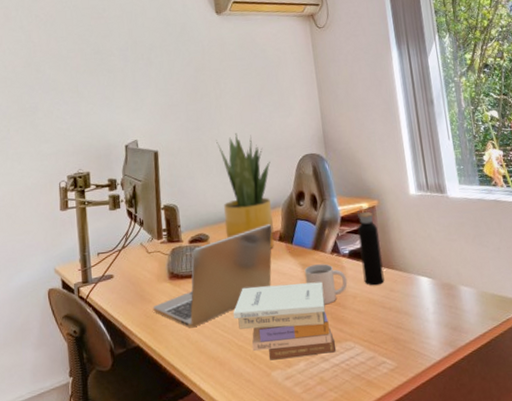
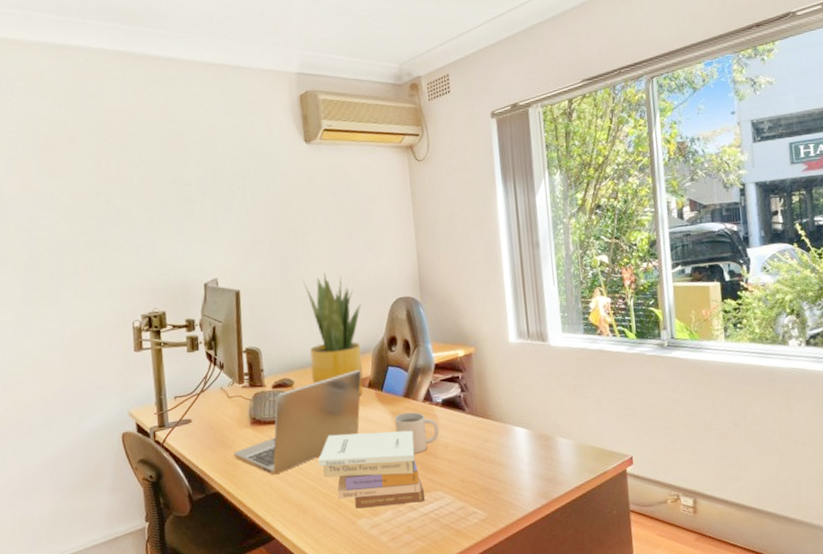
water bottle: present [357,206,385,285] -> none [452,353,478,435]

